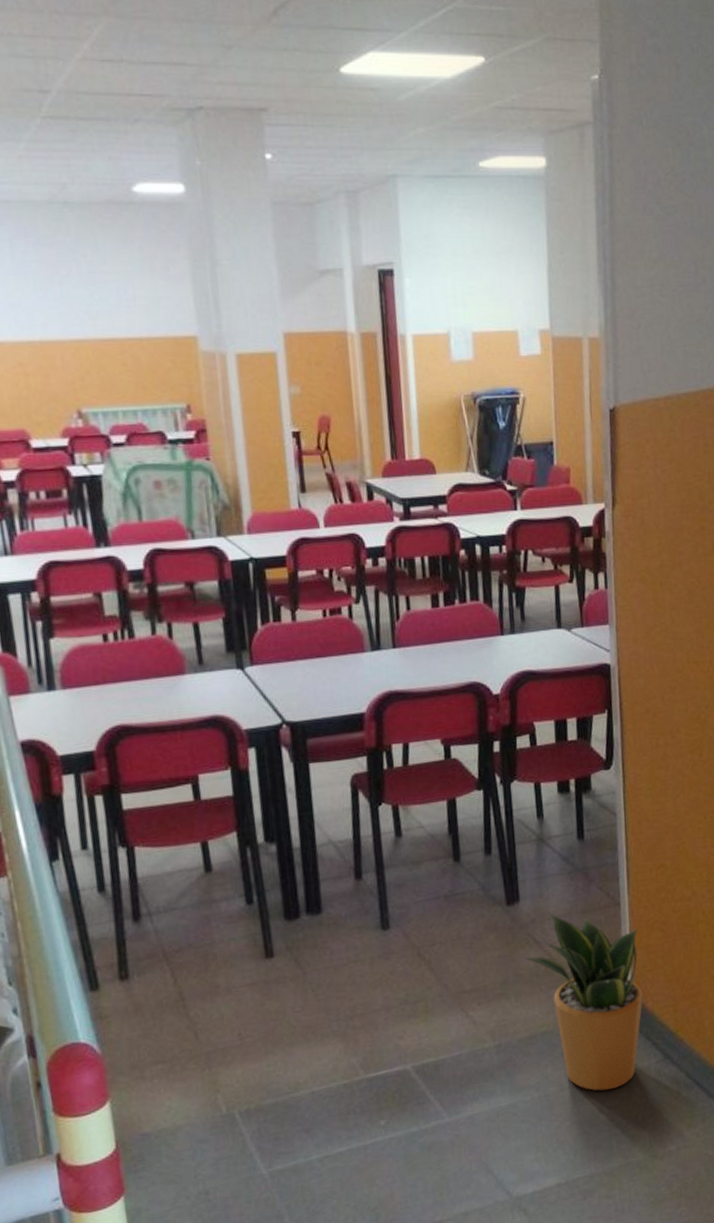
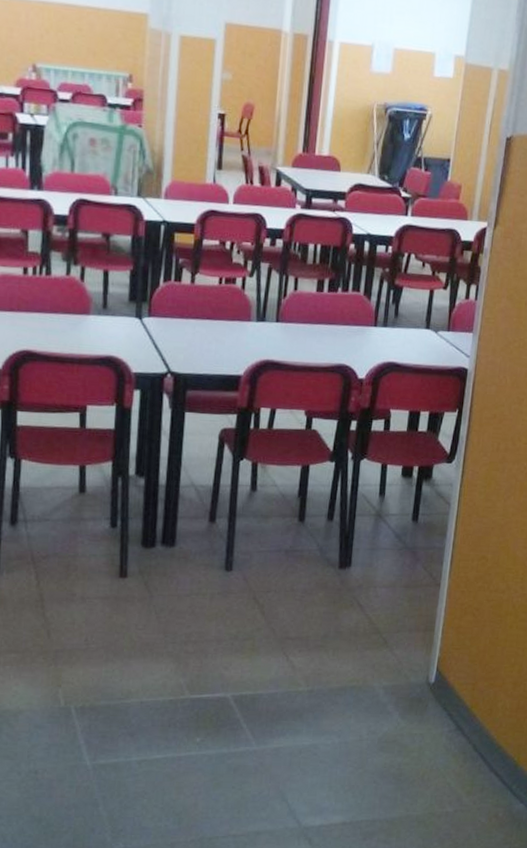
potted plant: present [524,911,643,1091] -> none [346,581,454,748]

